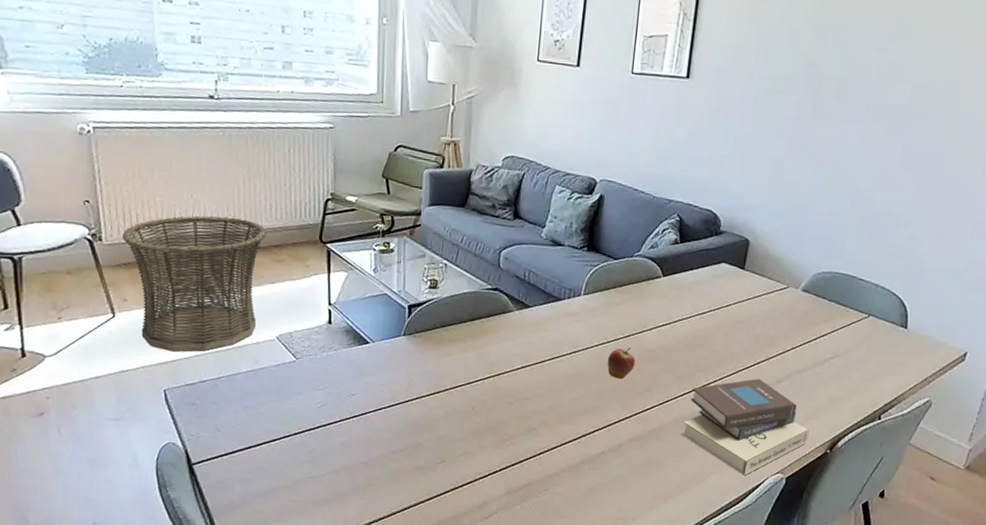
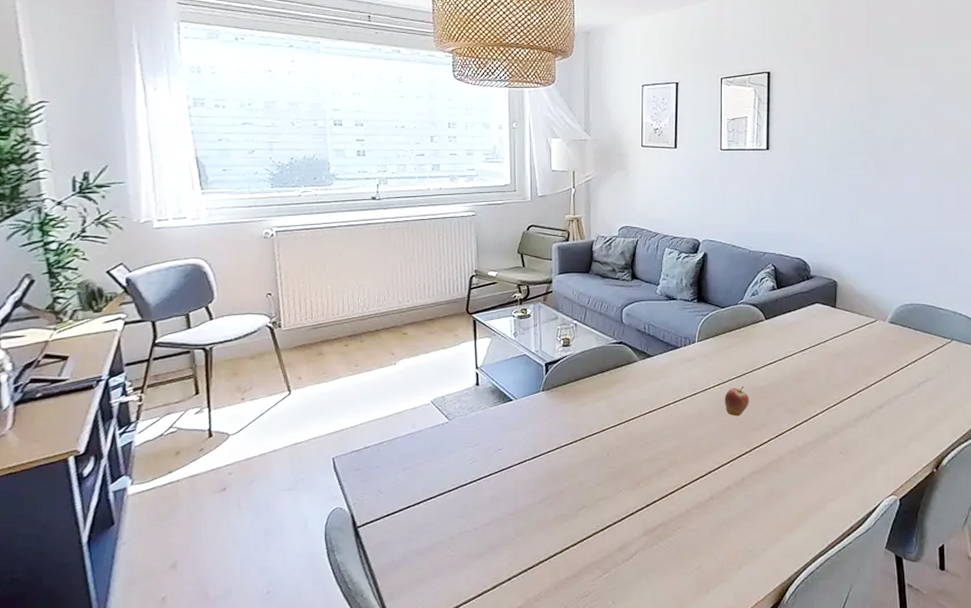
basket: present [123,215,267,352] -> none [299,298,422,422]
books: present [681,378,810,476] -> none [798,406,914,500]

